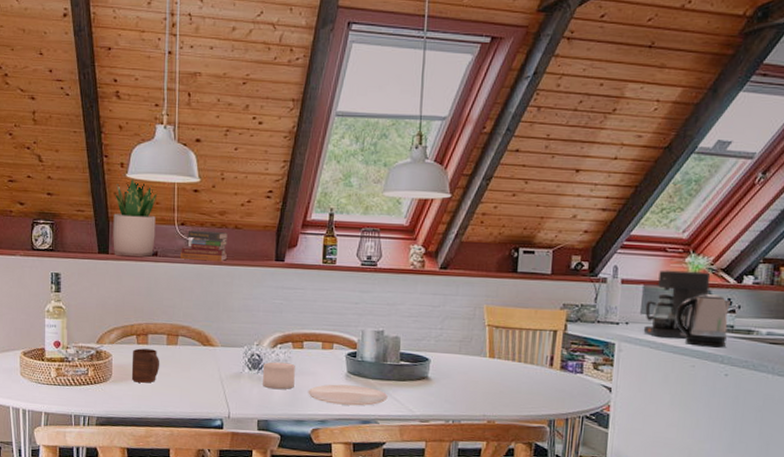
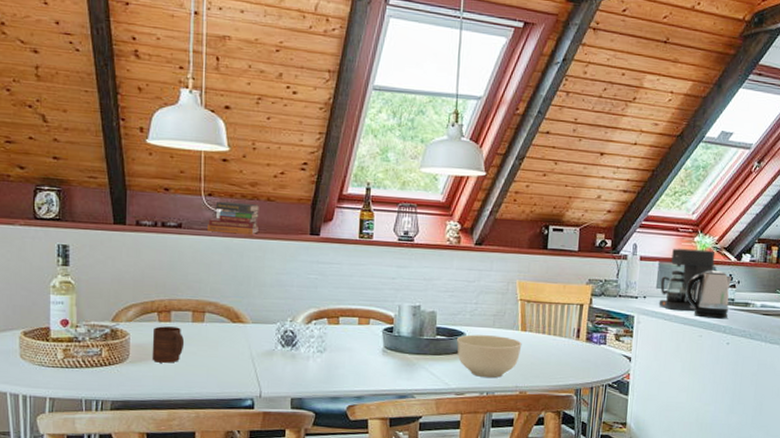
planter: present [113,178,158,258] -> none [131,144,182,230]
candle: present [263,361,295,390] -> none [297,337,331,367]
plate: present [308,384,388,406] -> none [344,359,424,381]
bowl: none [420,360,490,406] -> present [456,334,522,378]

